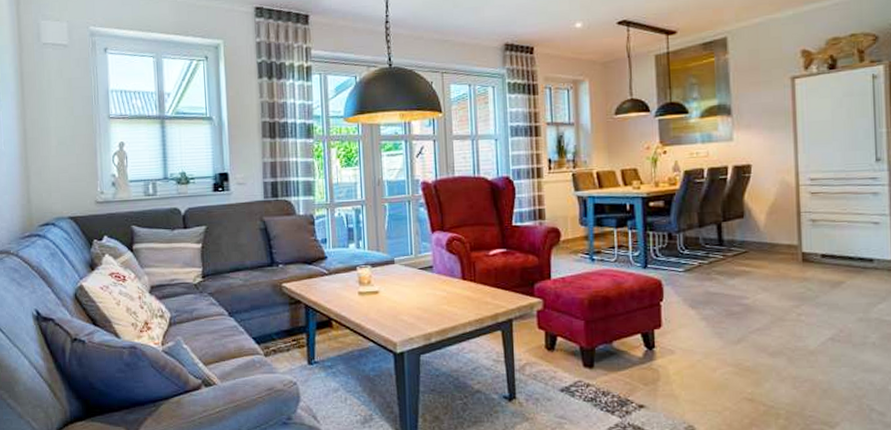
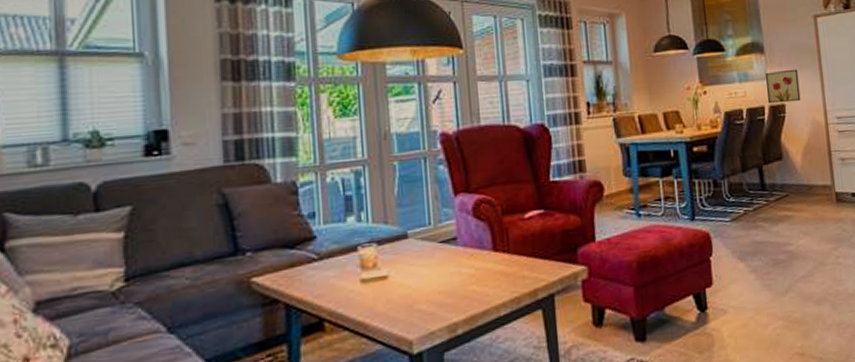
wall art: none [732,130,770,164] -> present [766,69,801,104]

